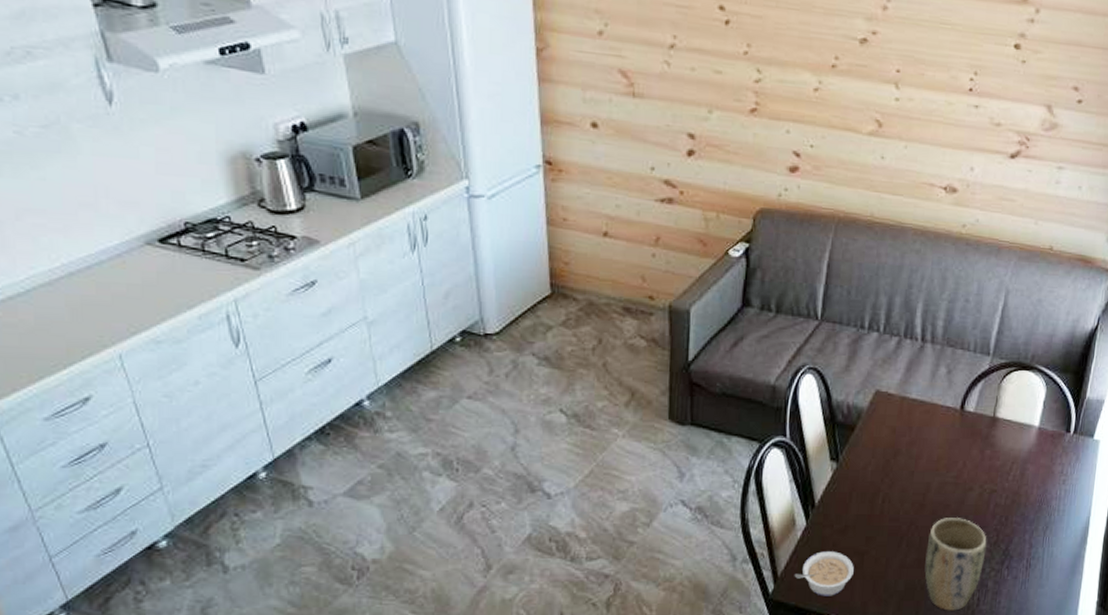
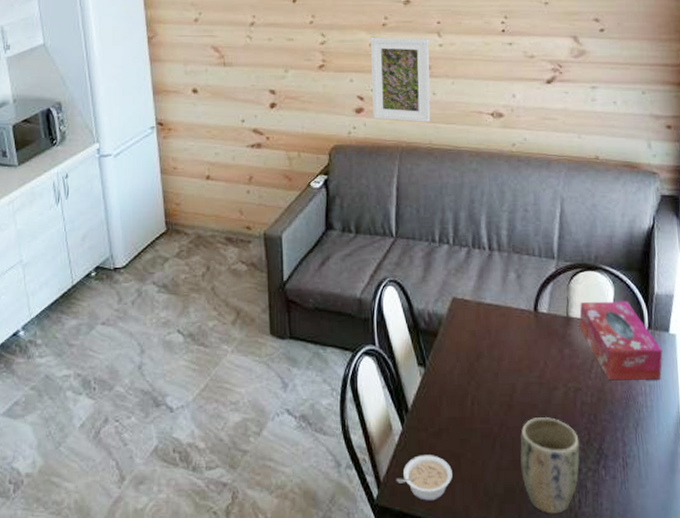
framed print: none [809,79,884,191] -> present [371,37,431,122]
tissue box: none [1004,402,1084,485] -> present [579,301,663,381]

